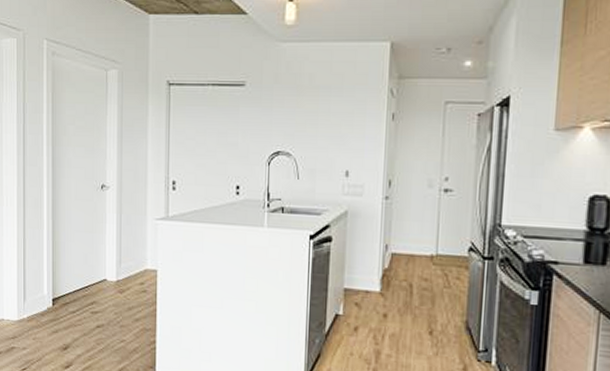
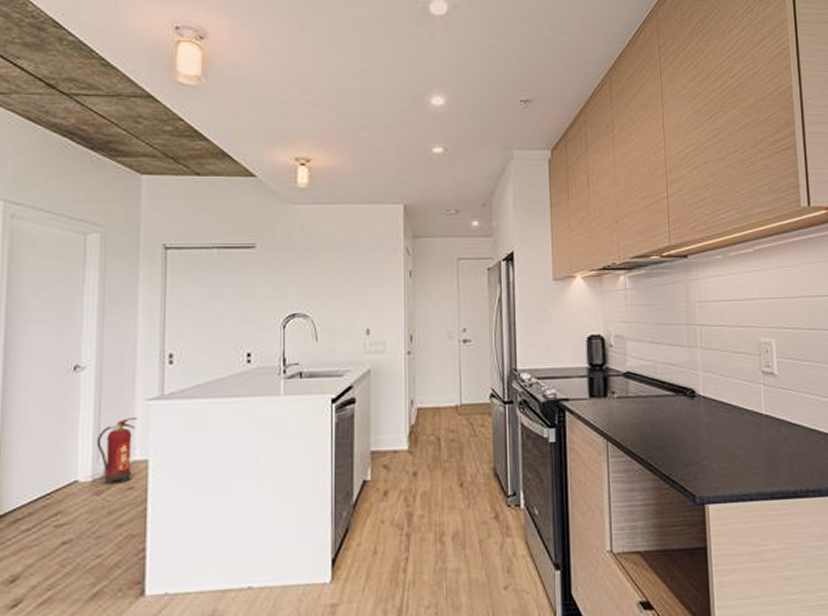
fire extinguisher: none [119,233,149,287] -> present [96,418,138,486]

